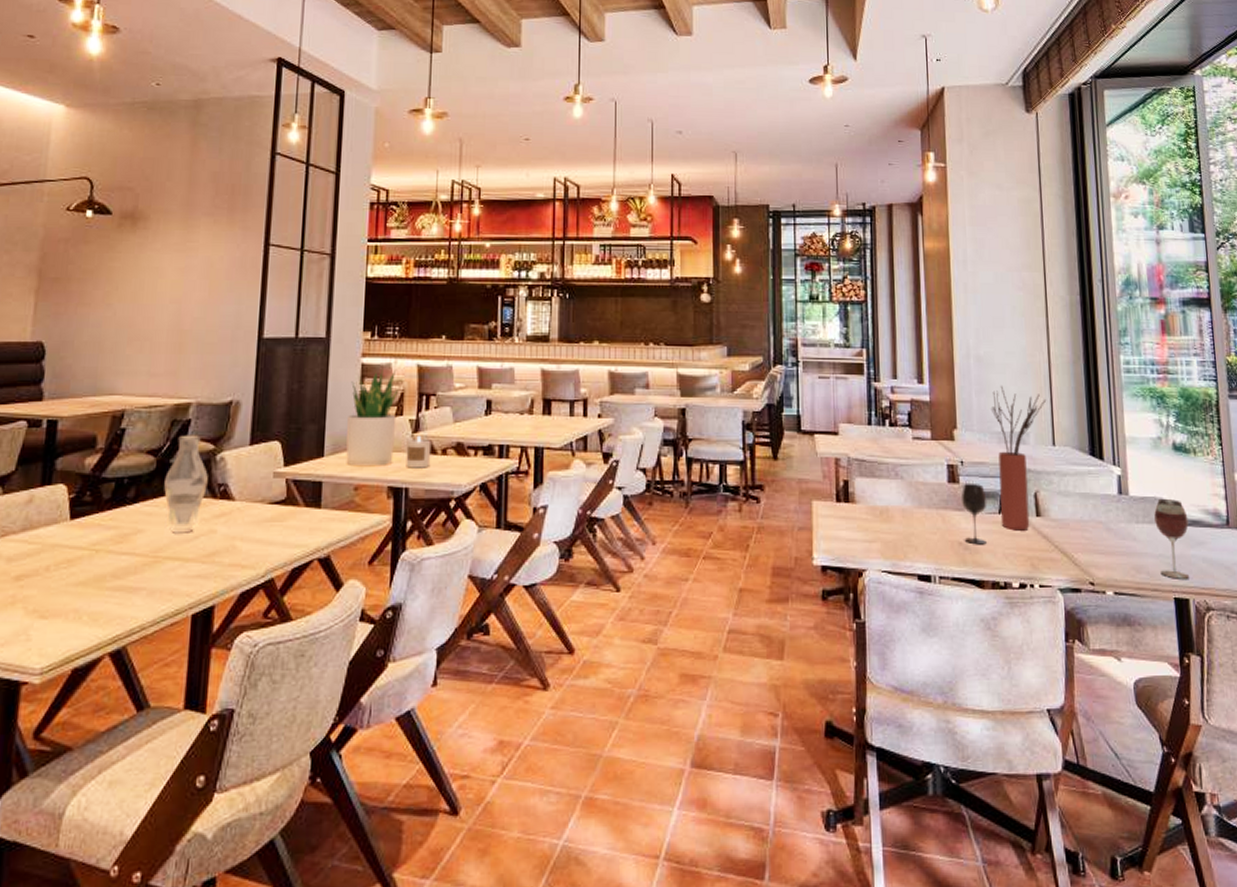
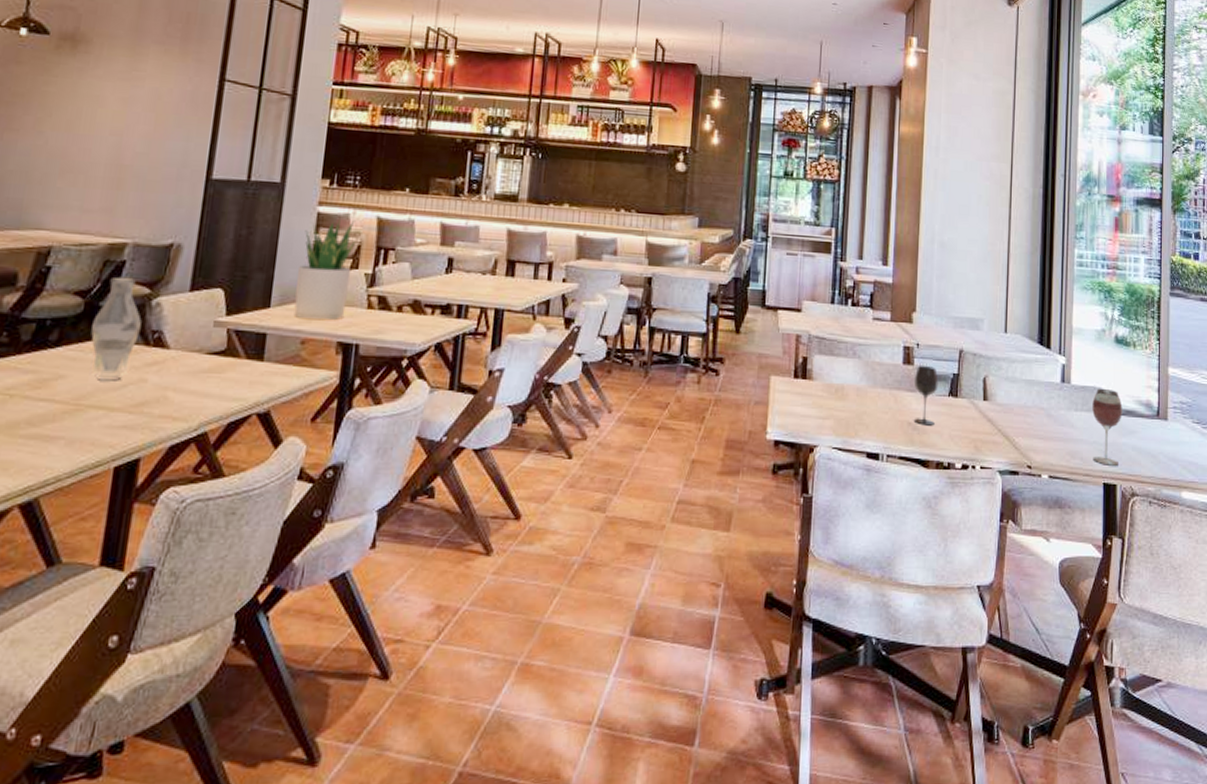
candle: present [406,435,432,468] -> none [358,290,387,325]
vase: present [990,386,1047,531] -> none [949,272,1003,414]

